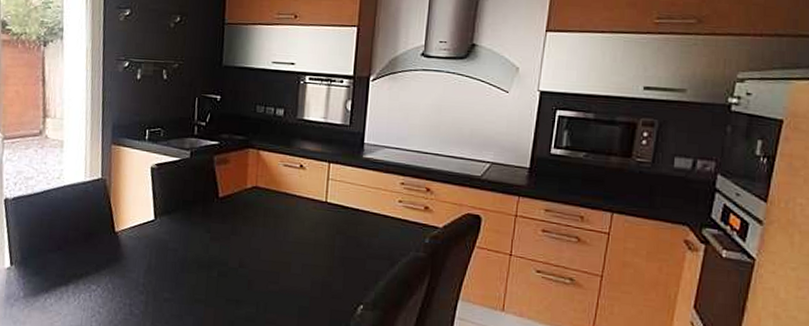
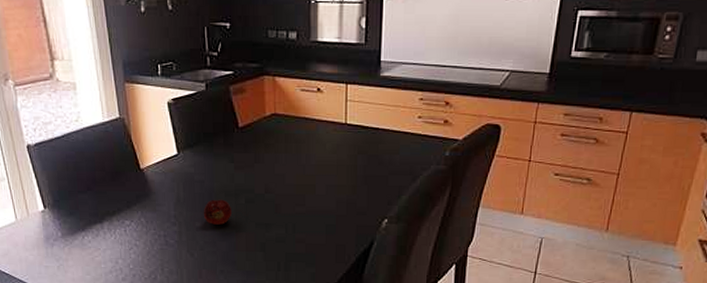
fruit: none [172,269,203,298] -> present [203,199,231,225]

